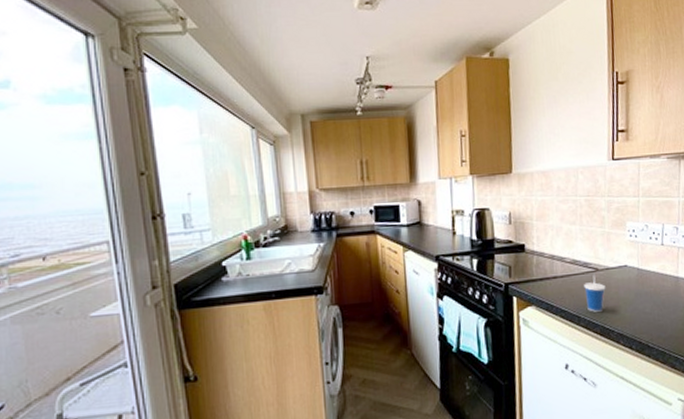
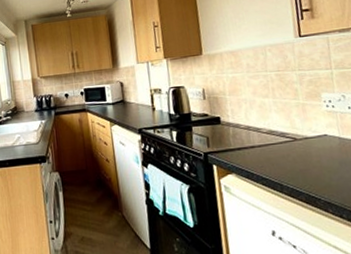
cup: present [584,274,606,312] -> none [283,143,307,180]

